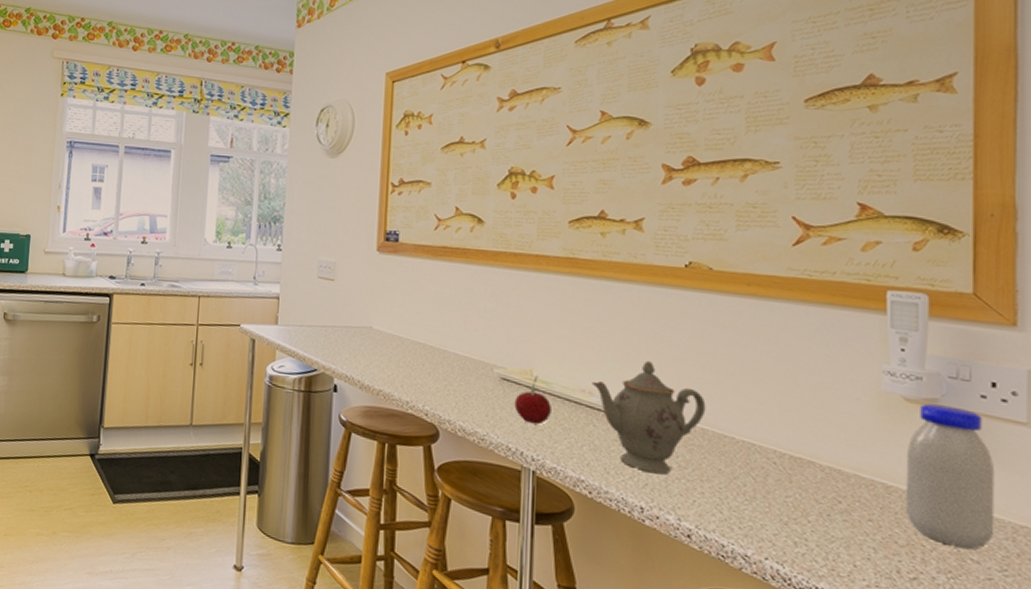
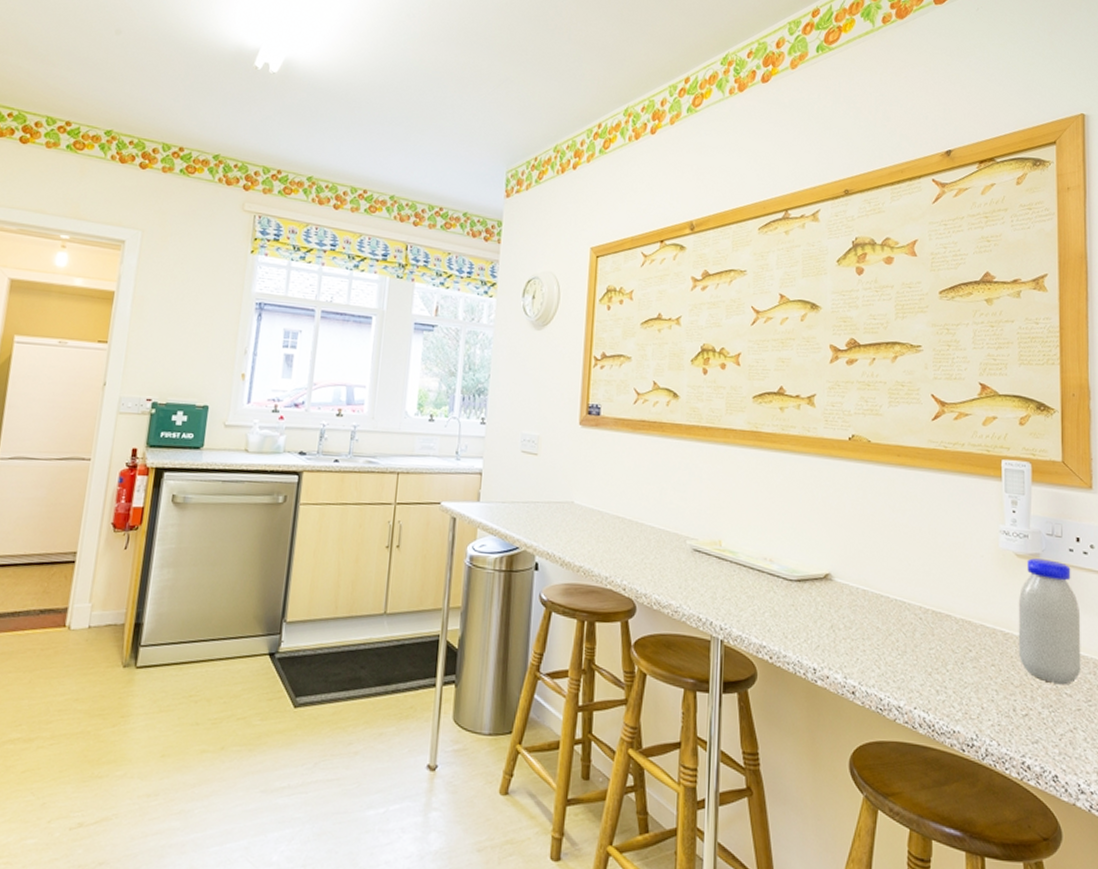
fruit: present [514,375,551,425] -> none [705,545,737,594]
teapot: present [591,360,706,475] -> none [772,527,866,636]

